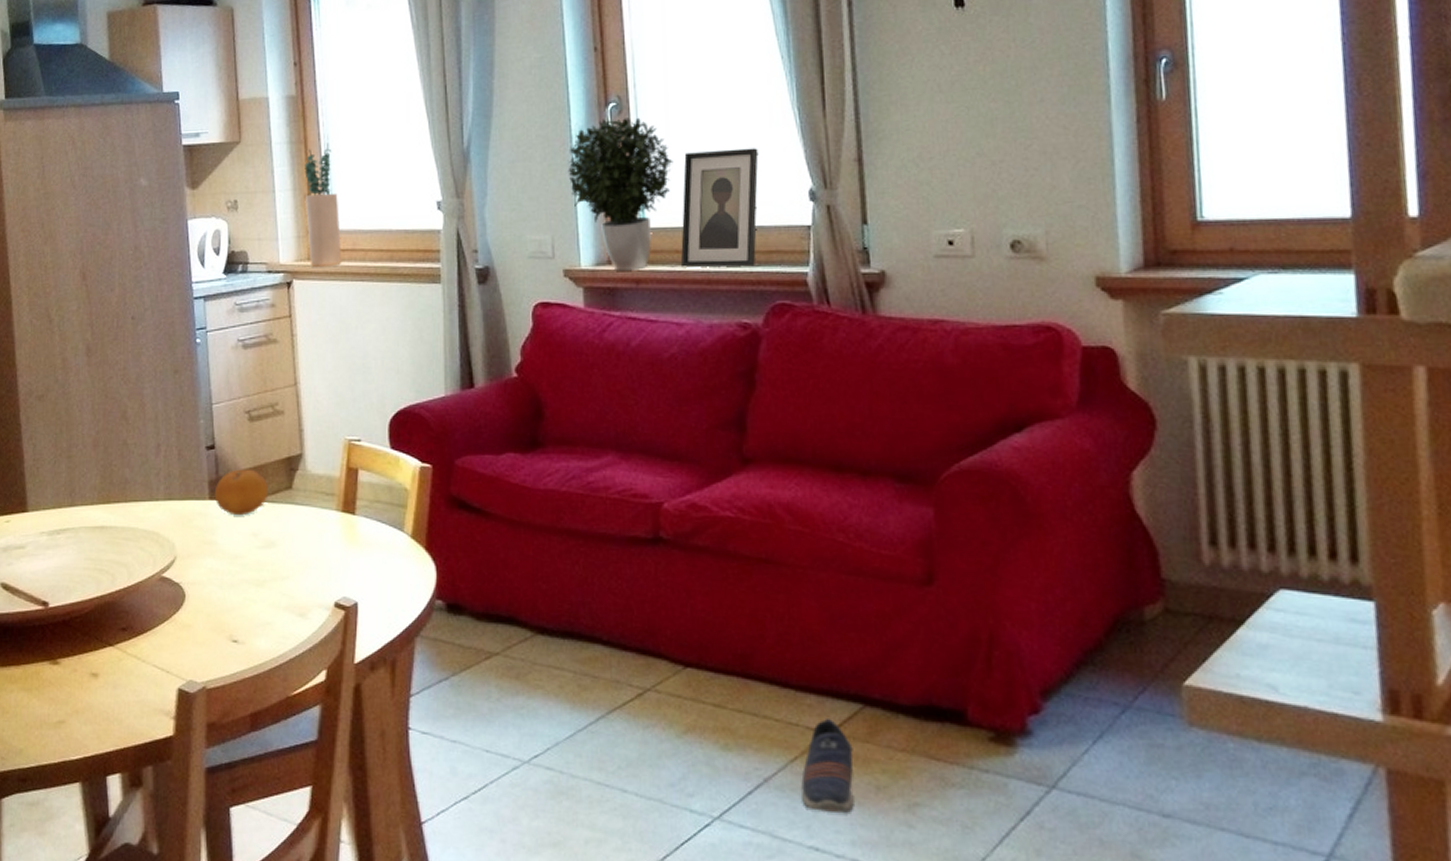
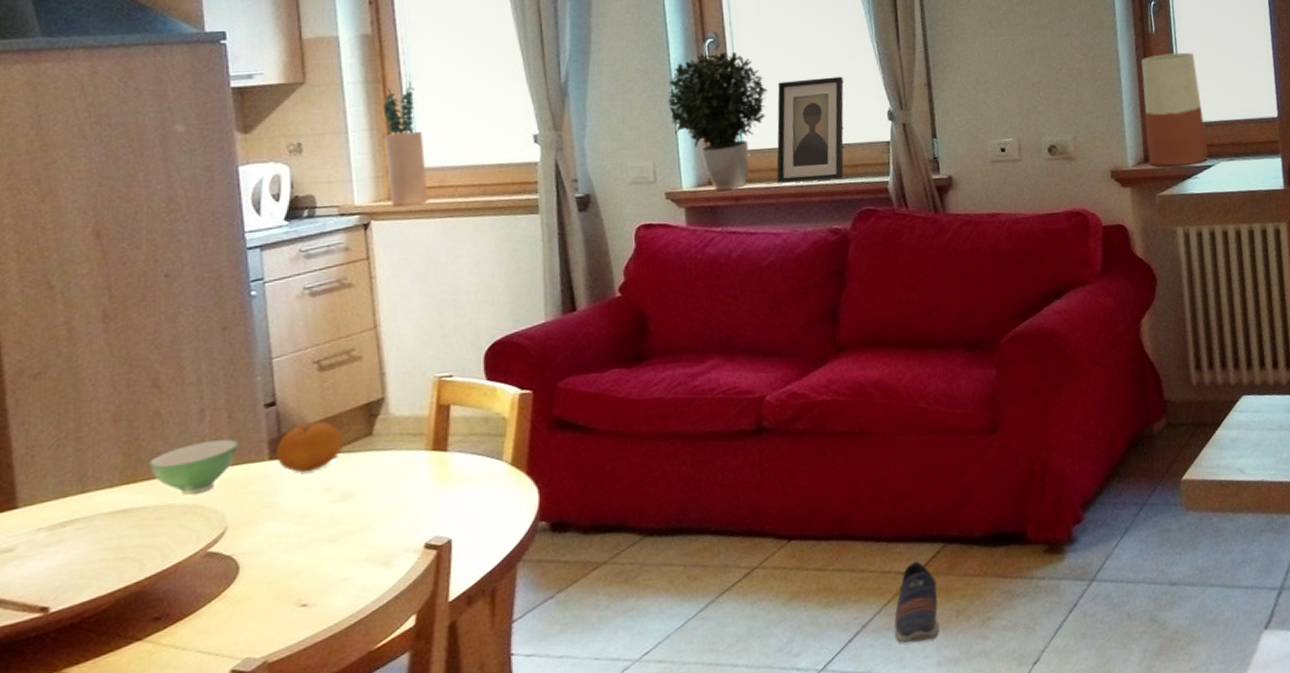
bowl: none [119,475,185,523] -> present [149,439,238,496]
vase: none [1144,126,1240,278] -> present [1141,52,1209,169]

